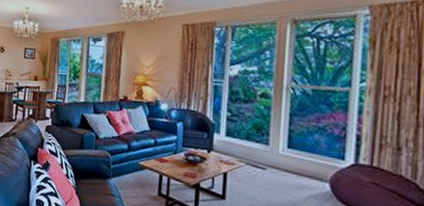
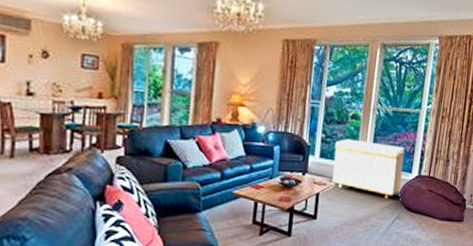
storage bench: none [241,117,333,187] -> present [332,138,405,199]

